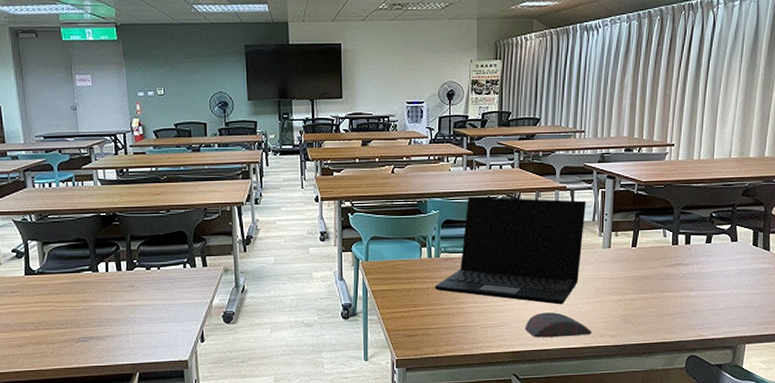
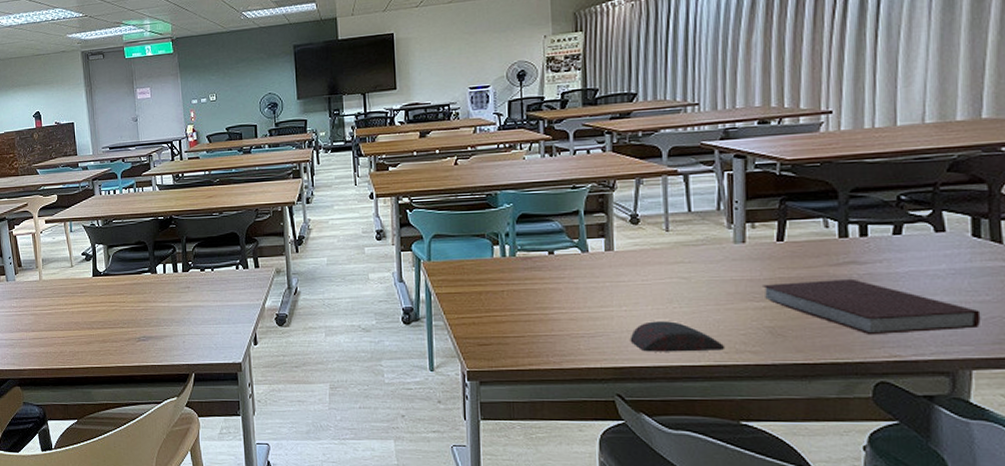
laptop: present [434,196,586,305] -> none [510,186,707,312]
notebook: none [620,277,754,321] -> present [763,278,981,336]

